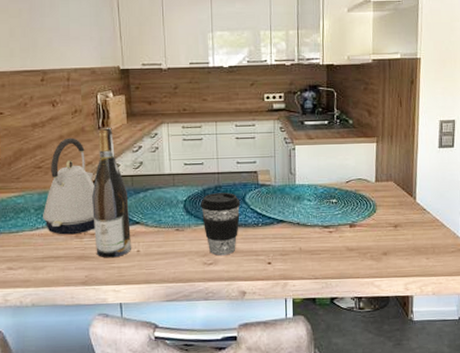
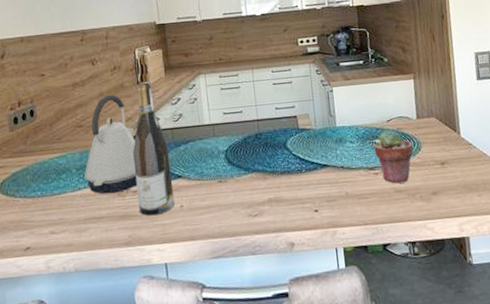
coffee cup: present [200,193,241,256] -> none [242,139,283,206]
potted succulent: none [331,191,369,242] -> present [374,130,414,184]

